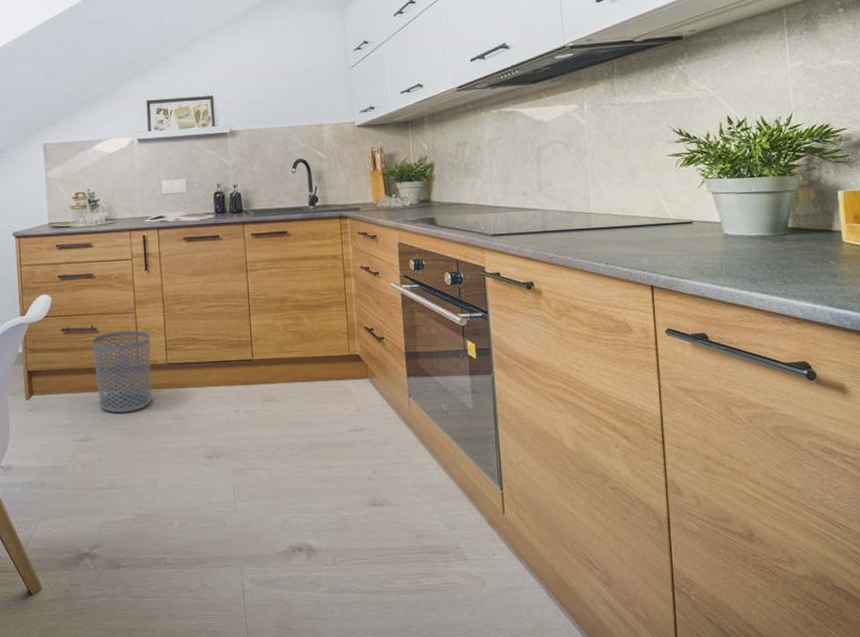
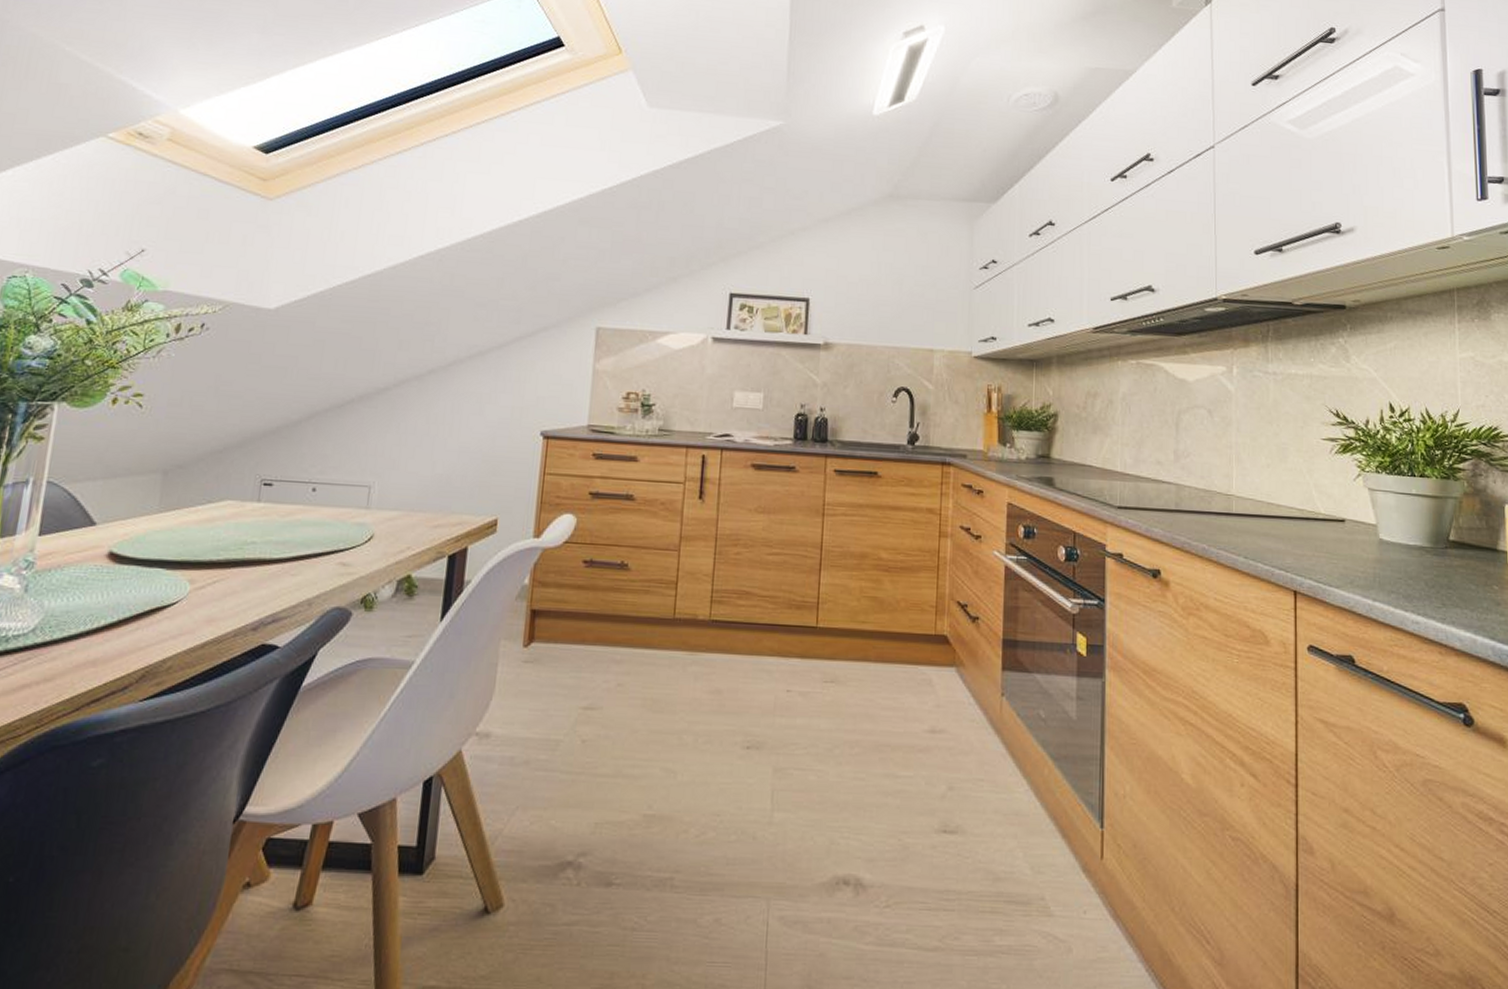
waste bin: present [92,330,152,413] -> none [616,571,693,679]

